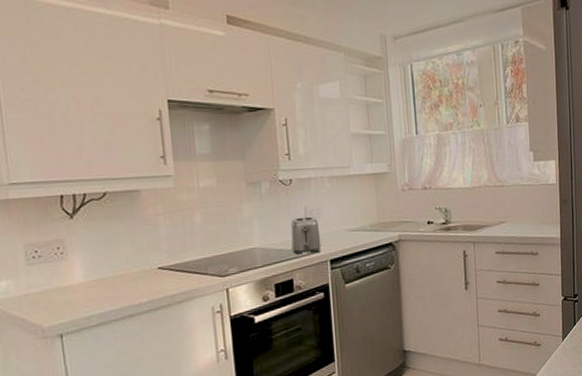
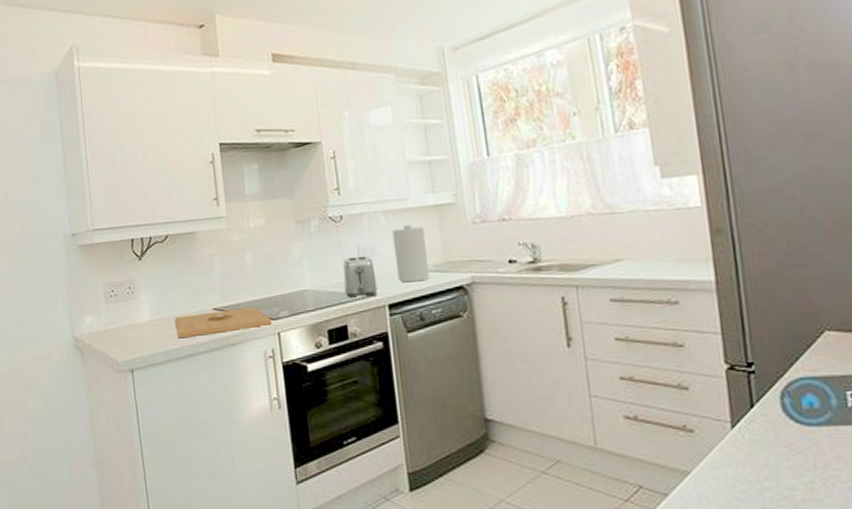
platter: none [114,265,221,299] -> present [175,307,272,339]
paper towel holder: none [335,190,366,241] -> present [391,225,429,283]

